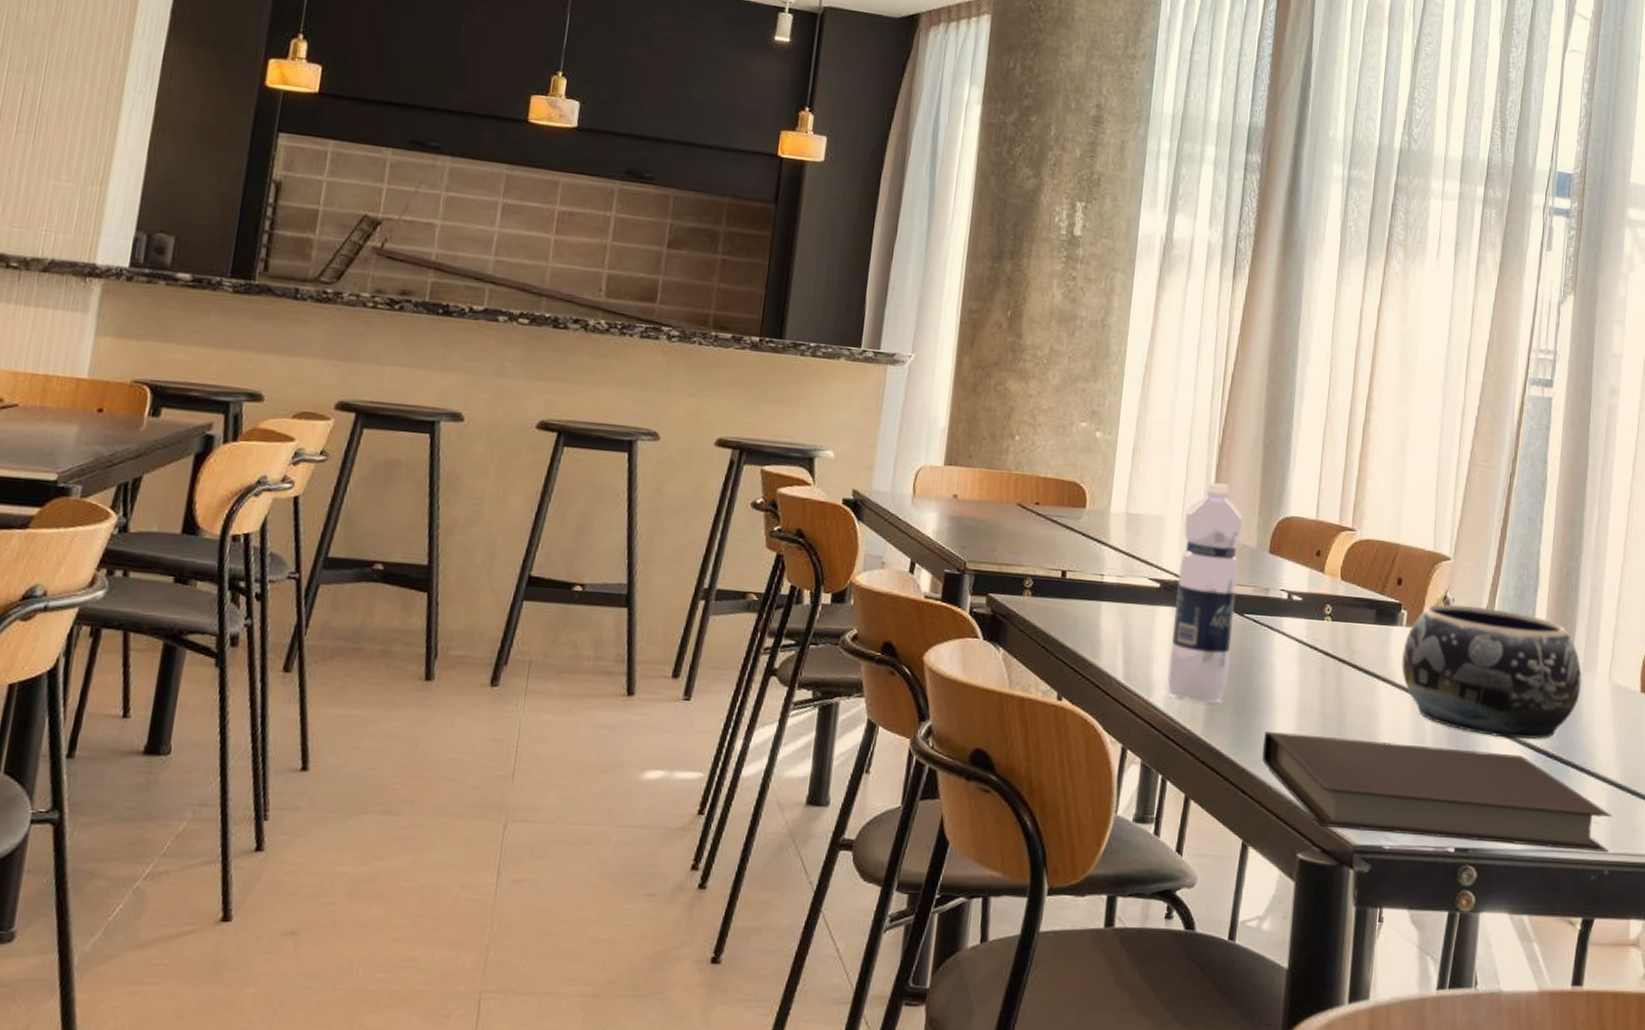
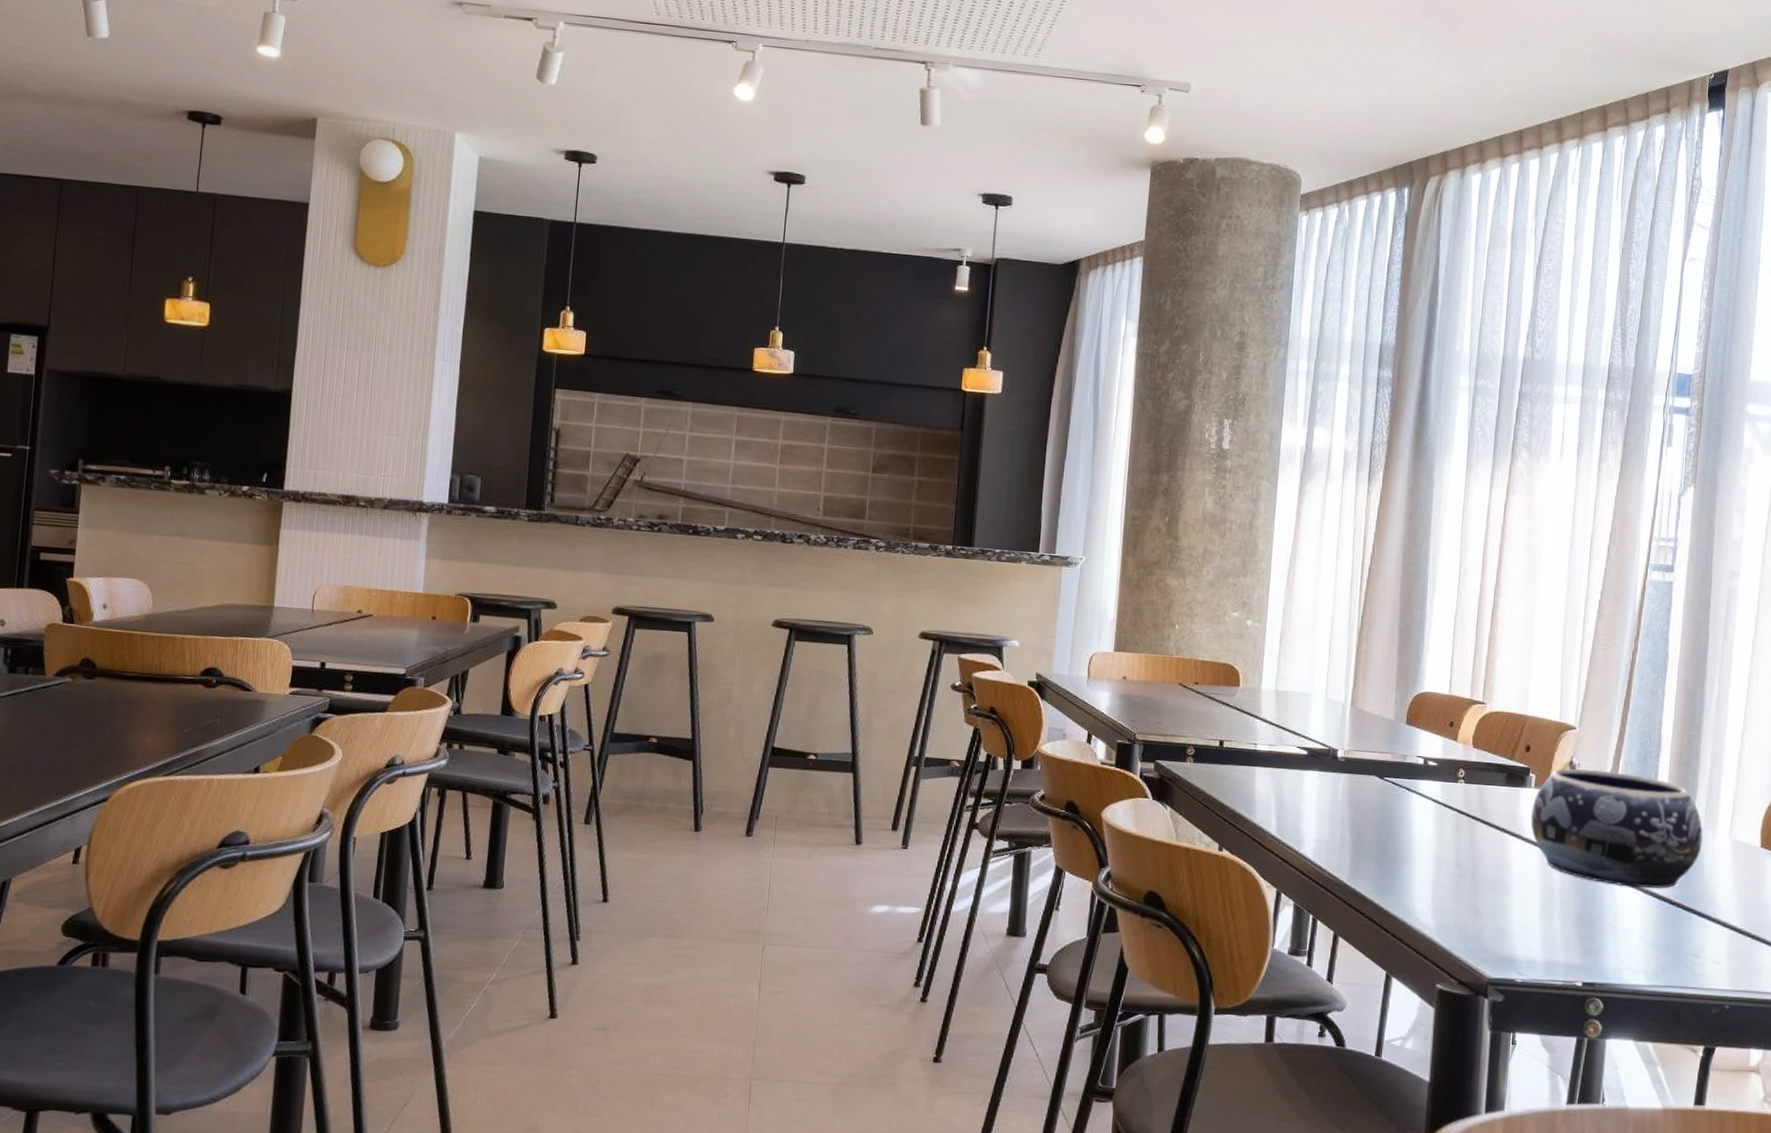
water bottle: present [1167,482,1244,704] -> none [1316,662,1382,855]
notebook: present [1262,732,1612,852] -> none [1402,879,1733,989]

